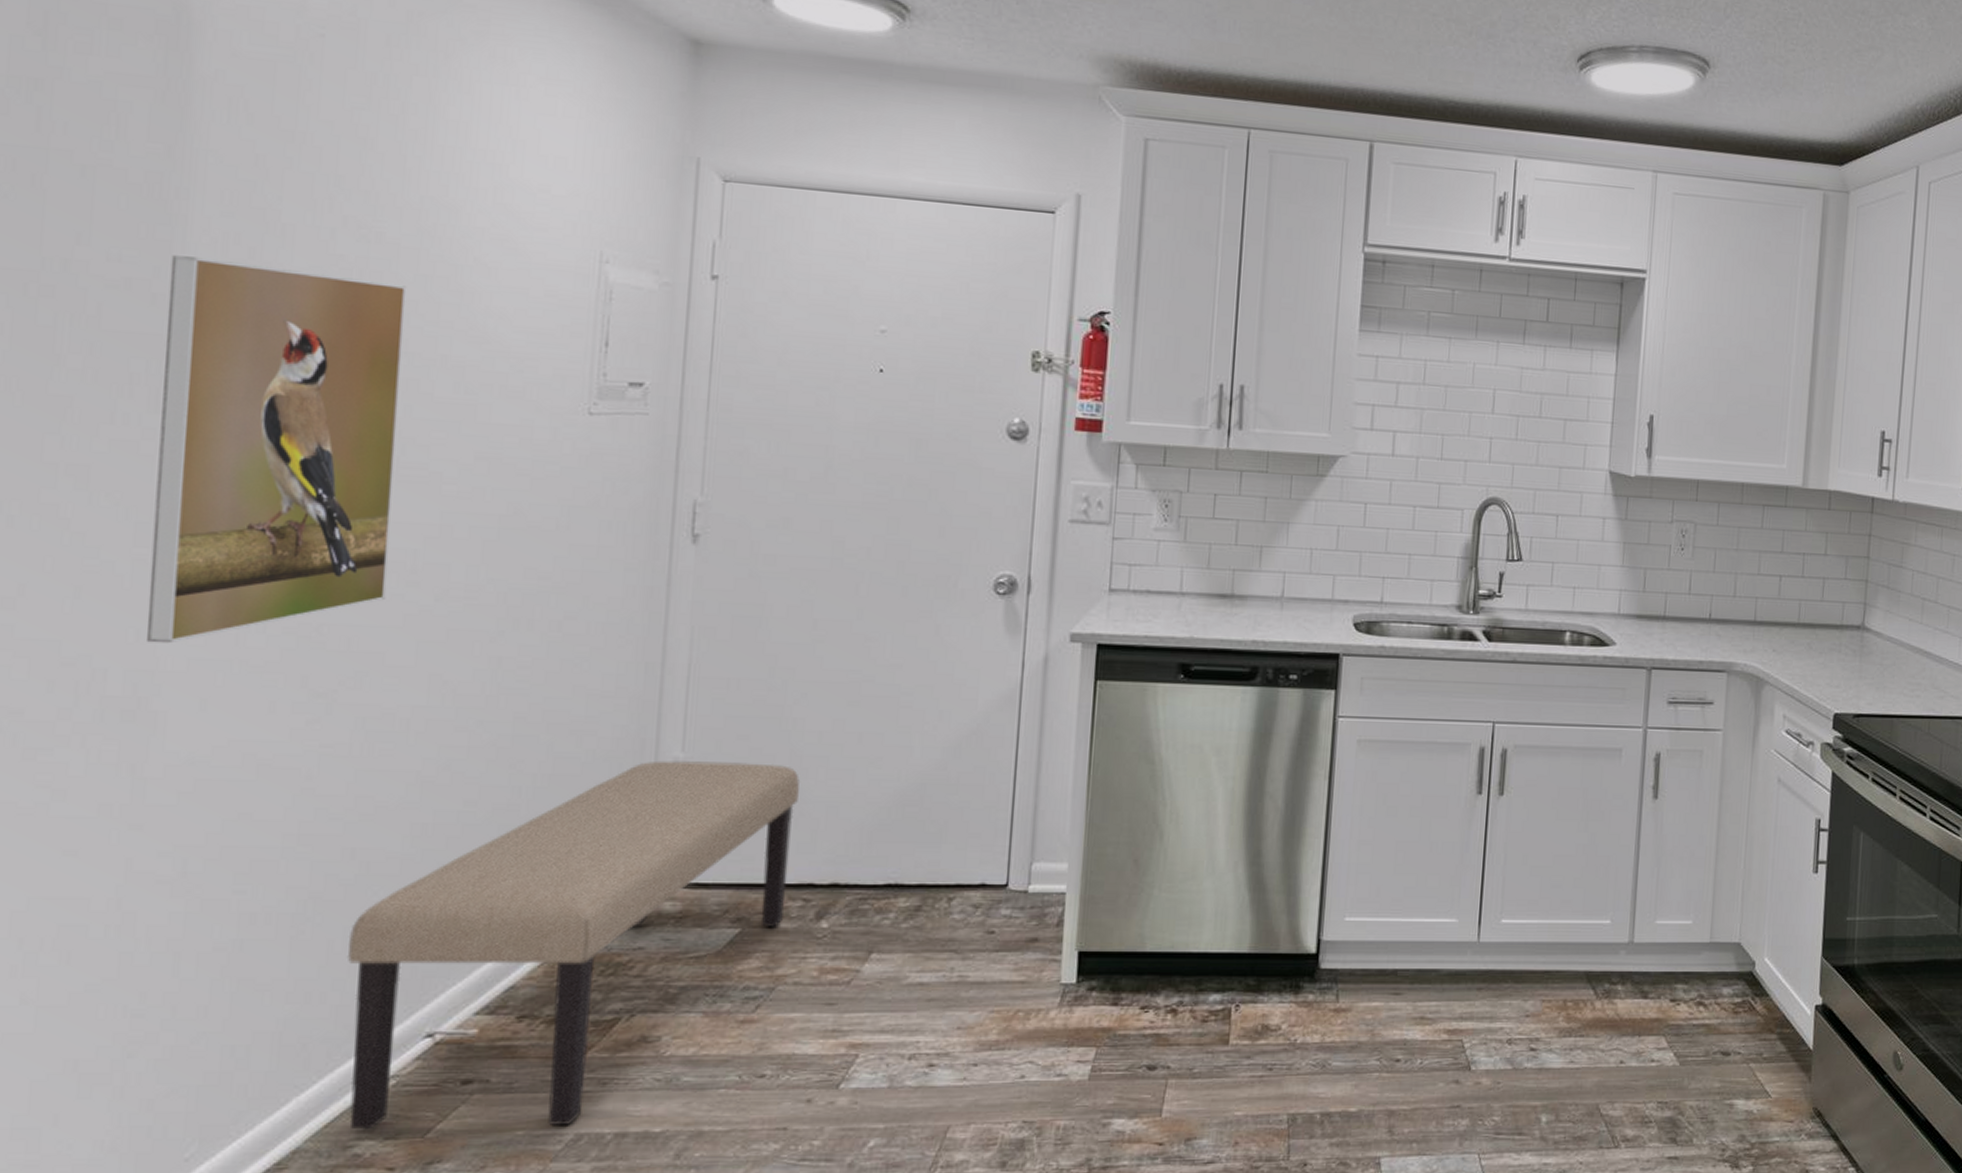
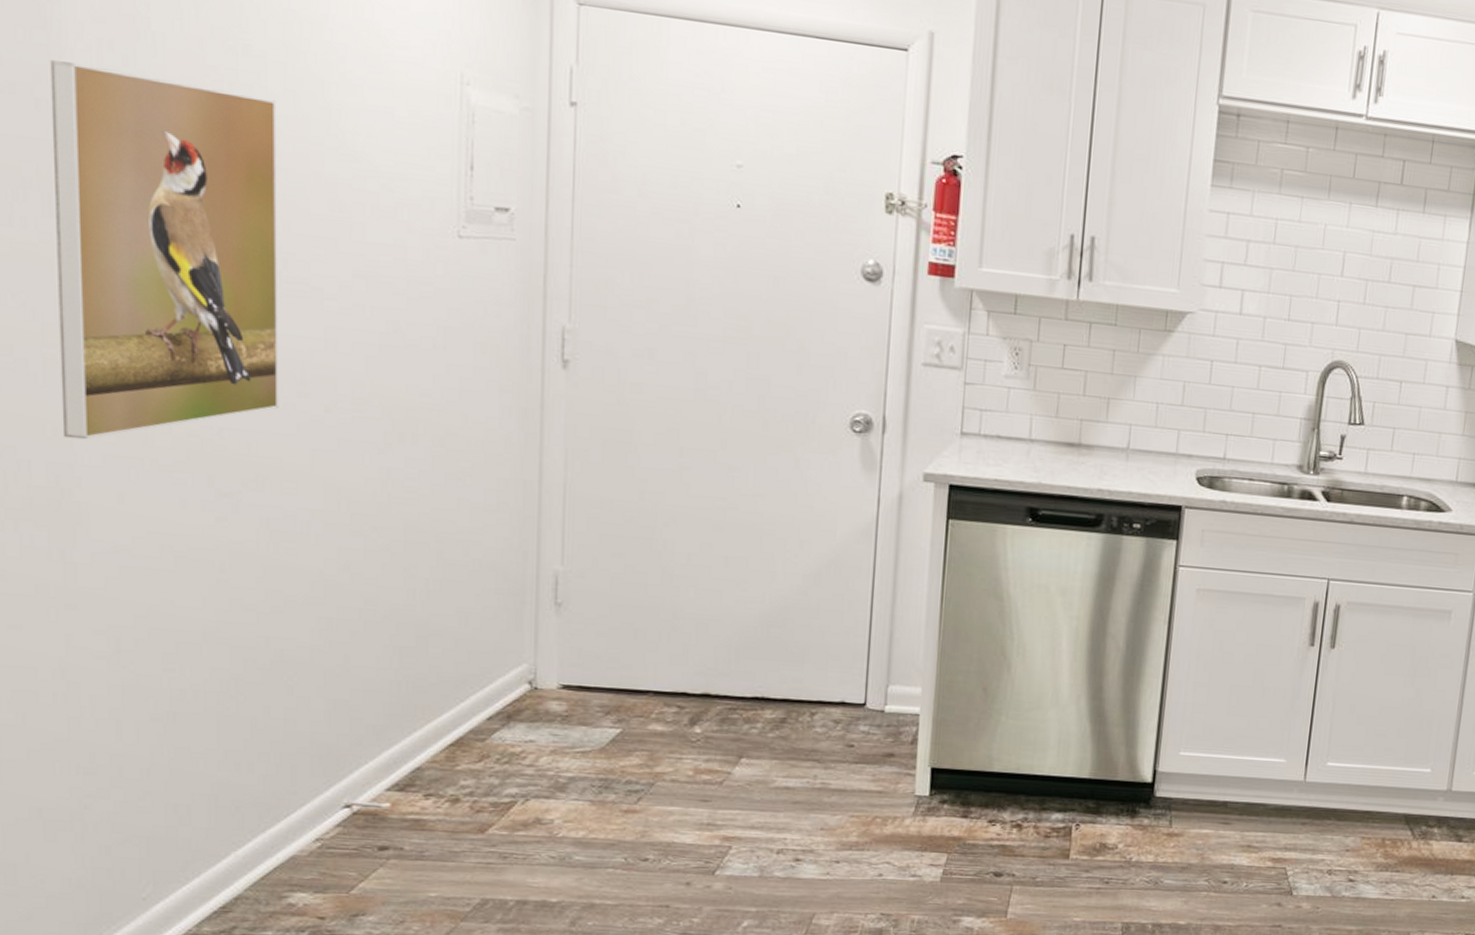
bench: present [346,760,800,1130] -> none [269,572,671,892]

